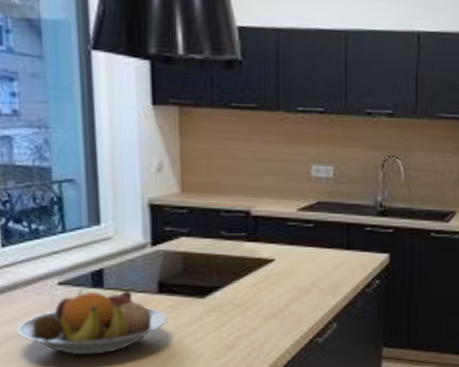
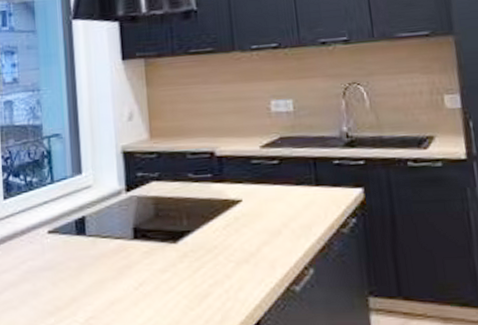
fruit bowl: present [16,290,168,356] -> none [14,237,144,304]

